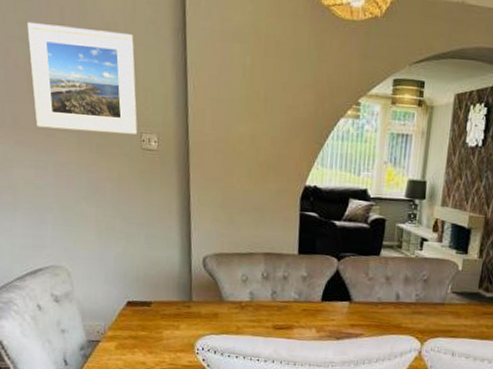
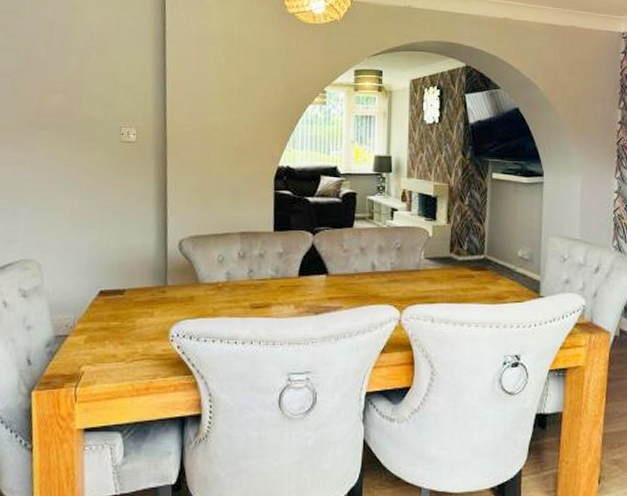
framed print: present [27,21,137,135] -> none [16,36,118,129]

